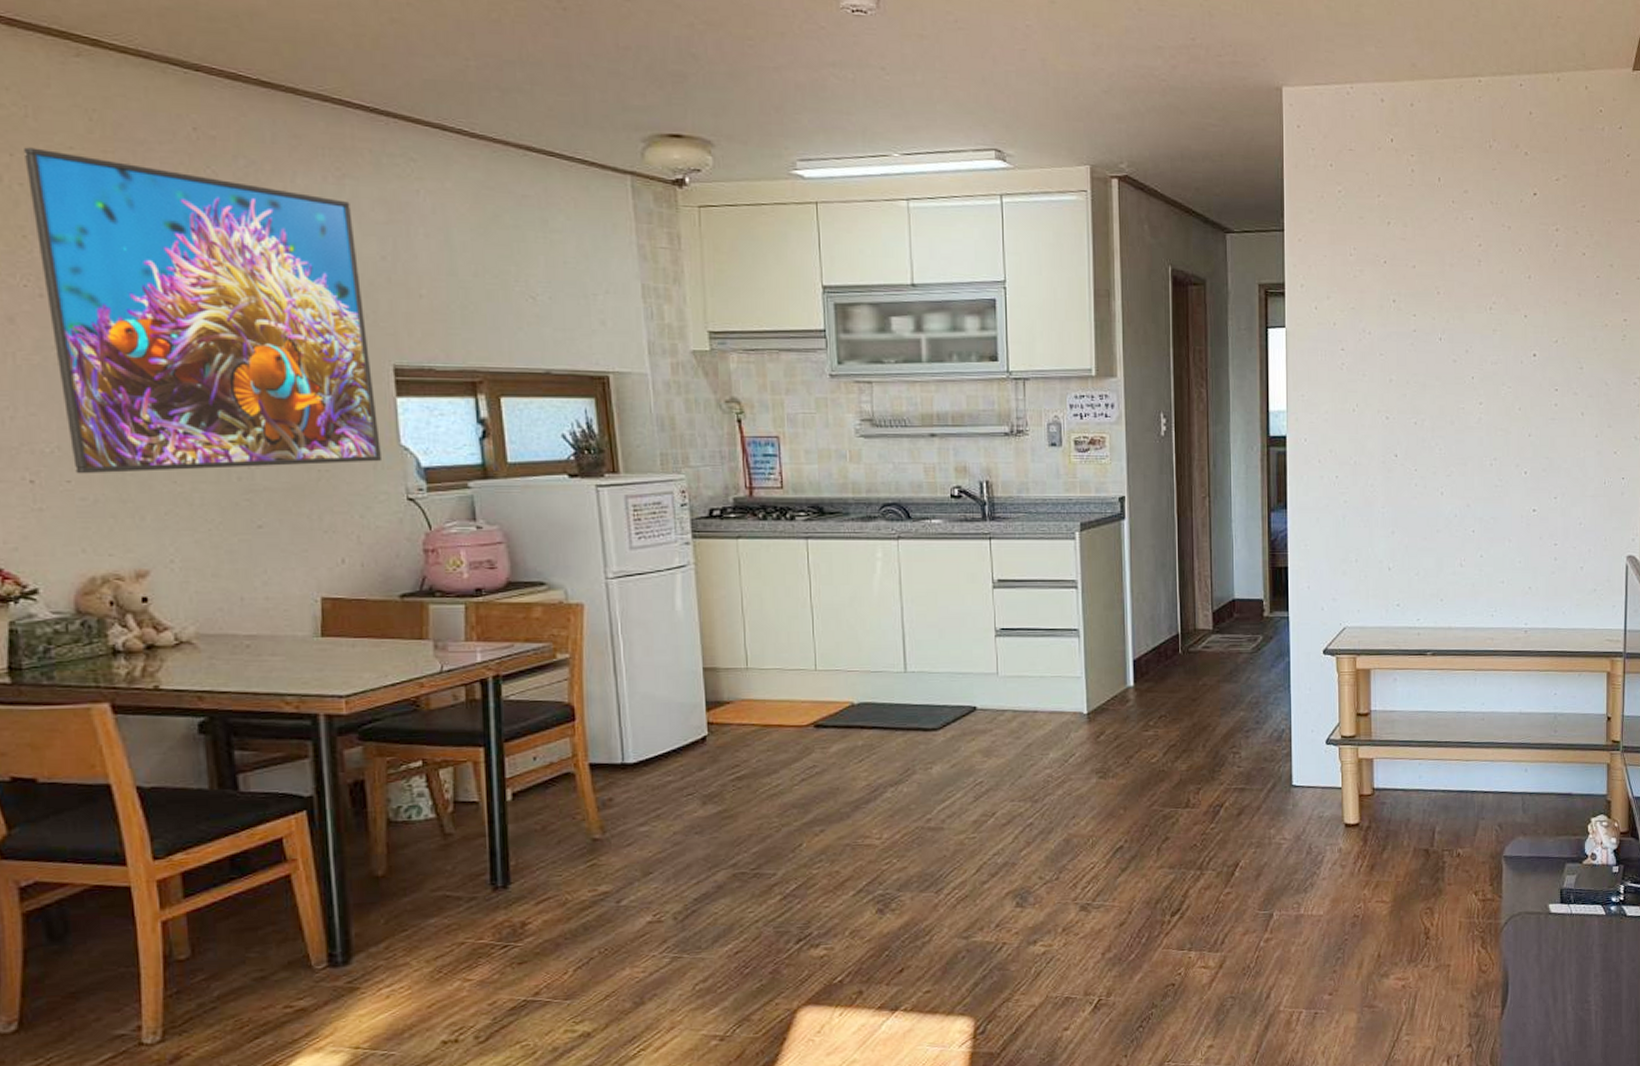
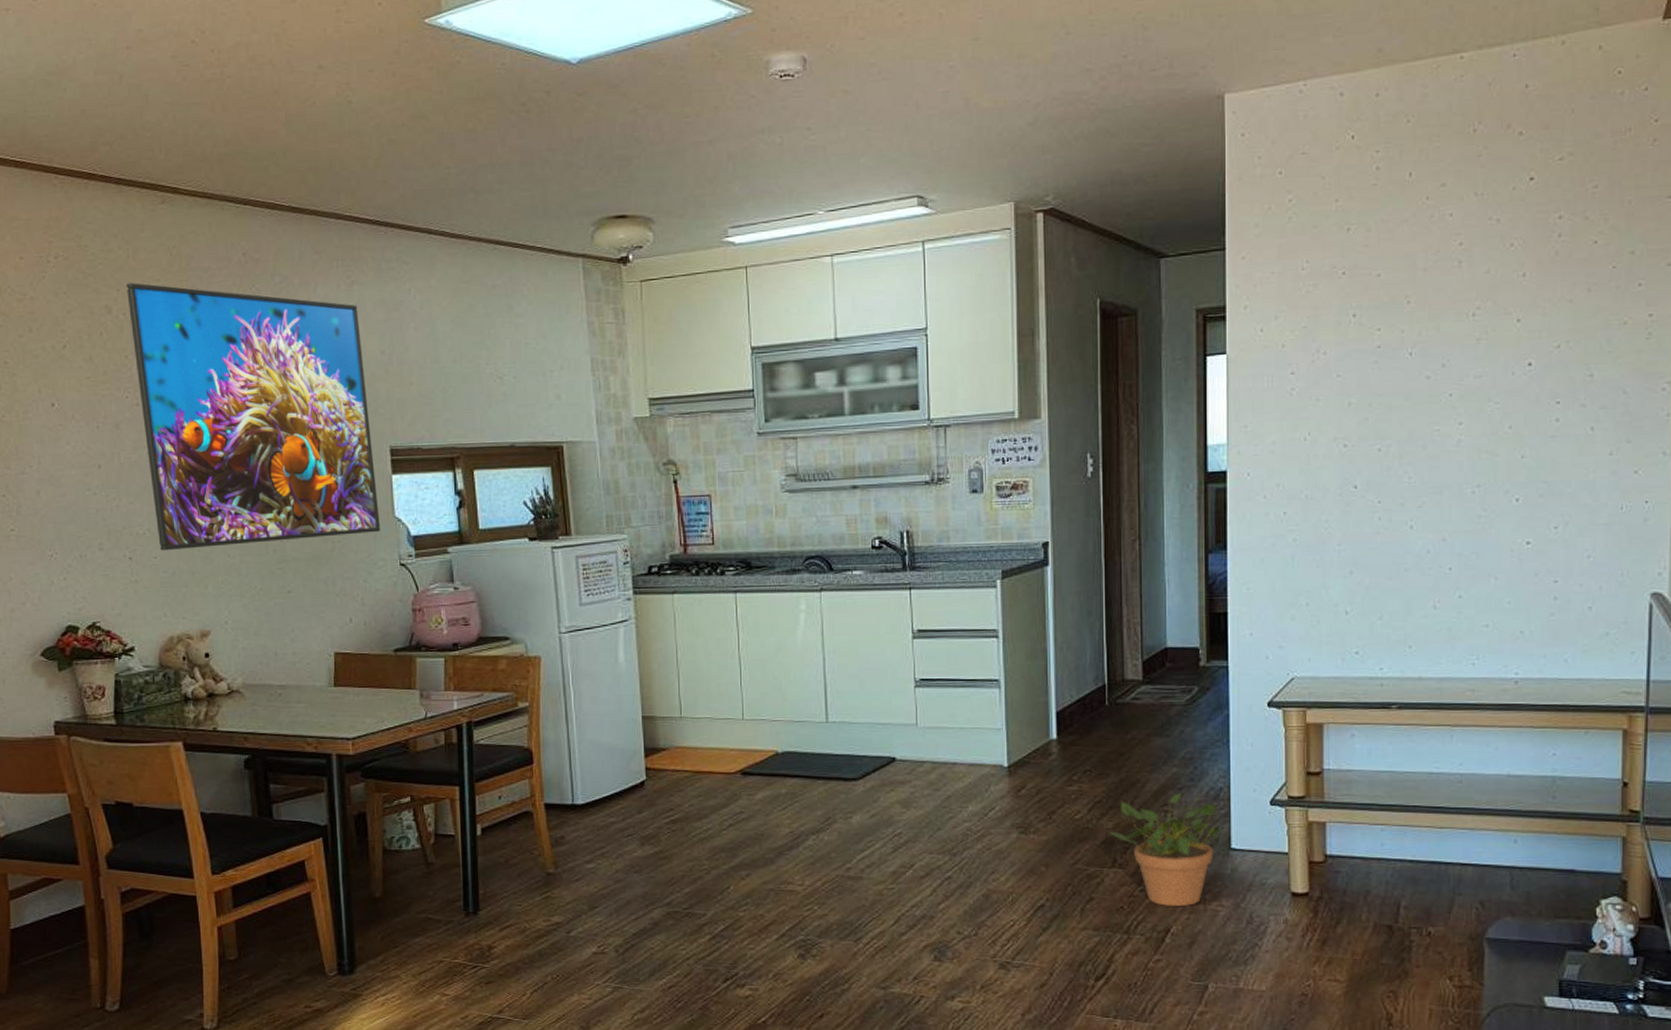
potted plant: none [1181,735,1289,843] -> present [1107,793,1228,907]

